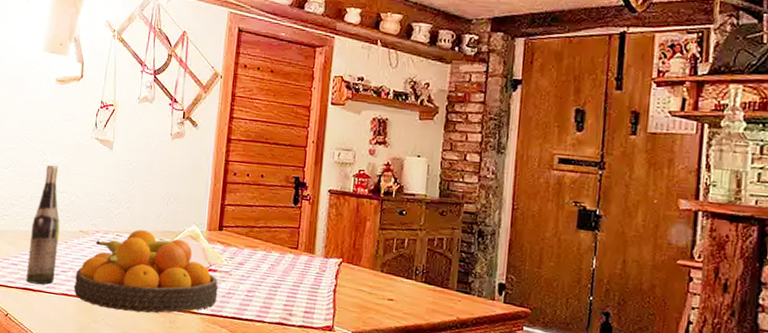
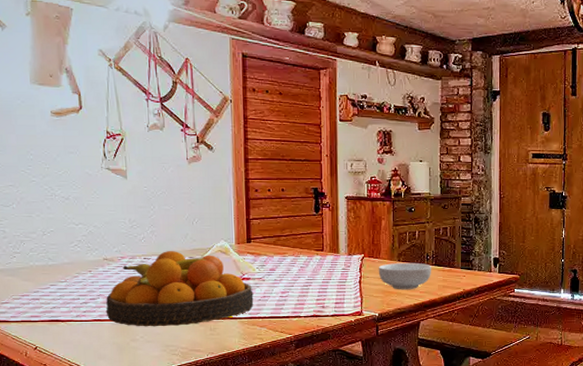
wine bottle: present [26,165,60,285] -> none [49,199,83,315]
cereal bowl: none [356,273,420,309] -> present [378,262,431,290]

